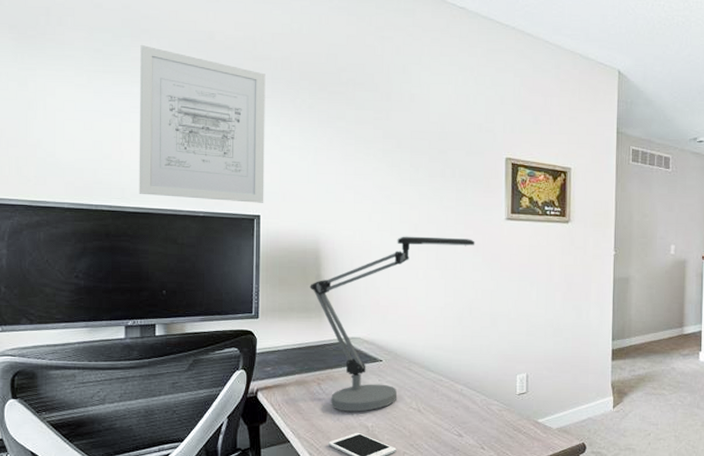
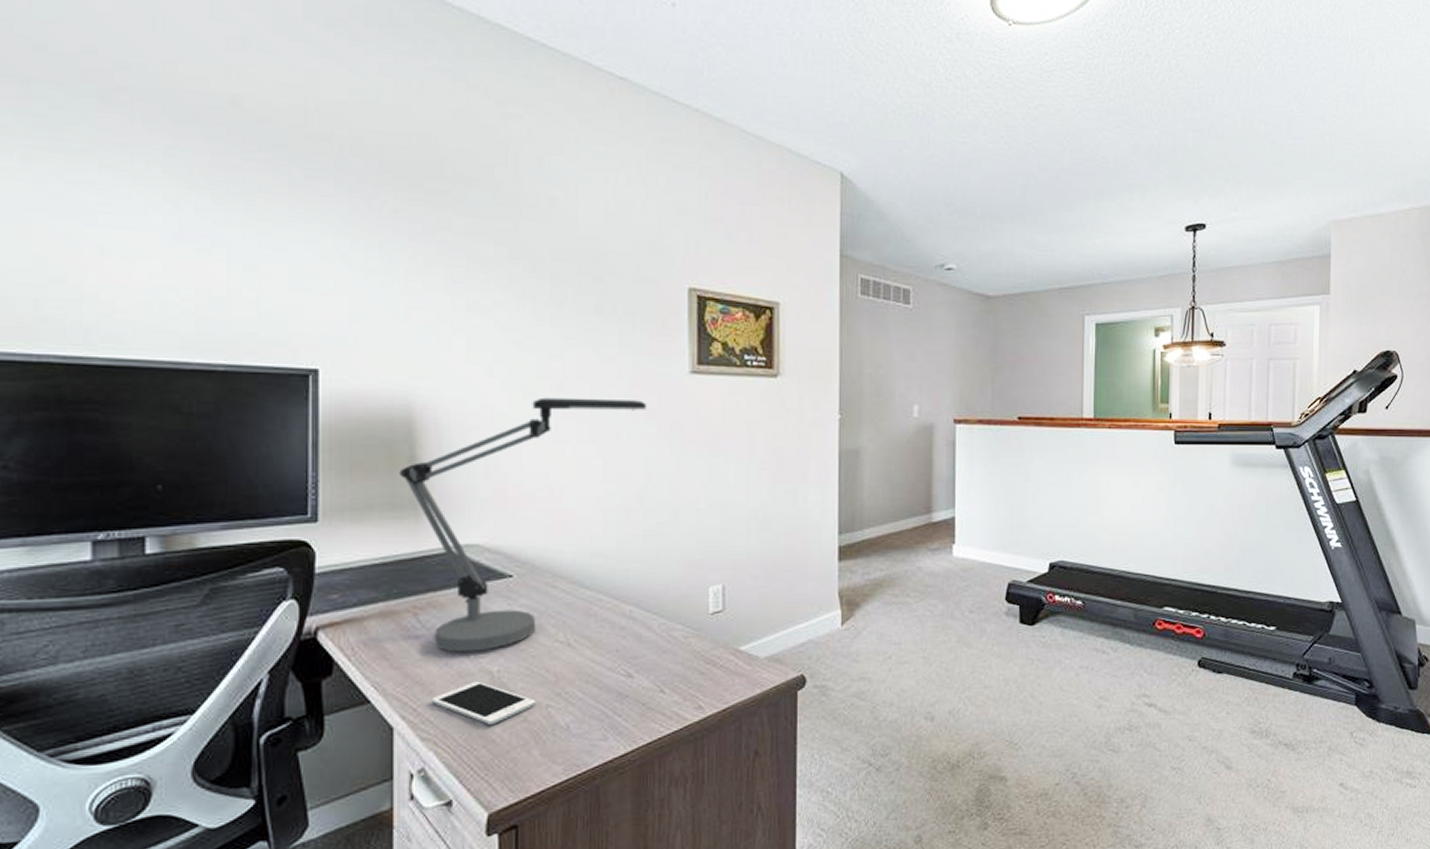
wall art: present [139,45,266,203] -> none [113,110,325,351]

